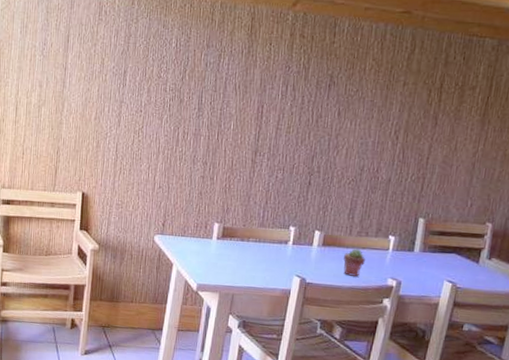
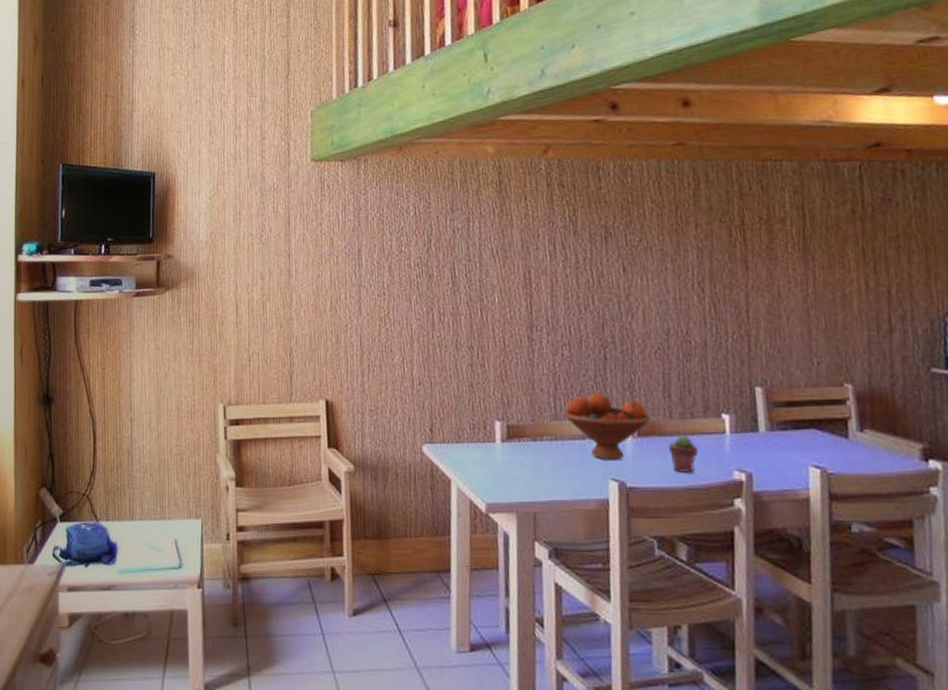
fruit bowl: none [269,209,335,262] -> present [563,393,650,461]

